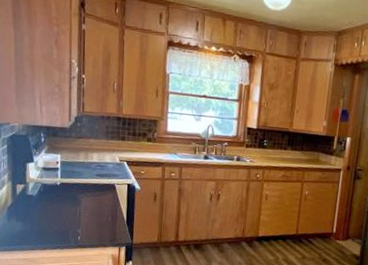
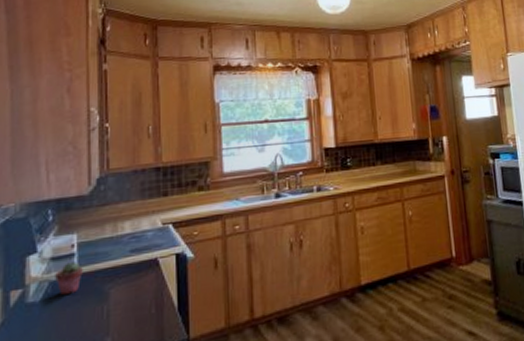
potted succulent: none [46,173,64,195] -> present [55,262,83,295]

